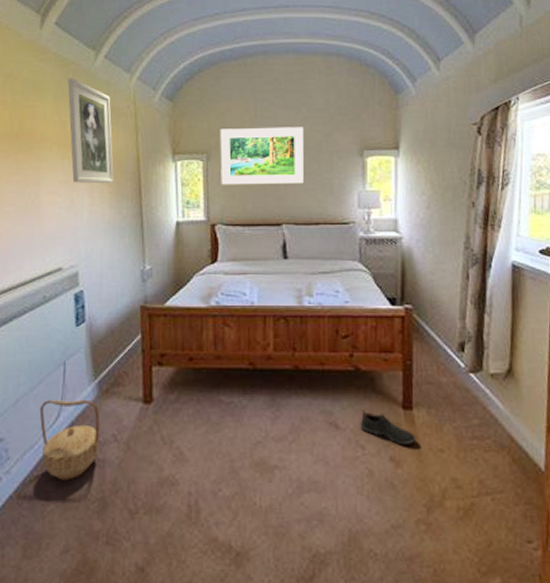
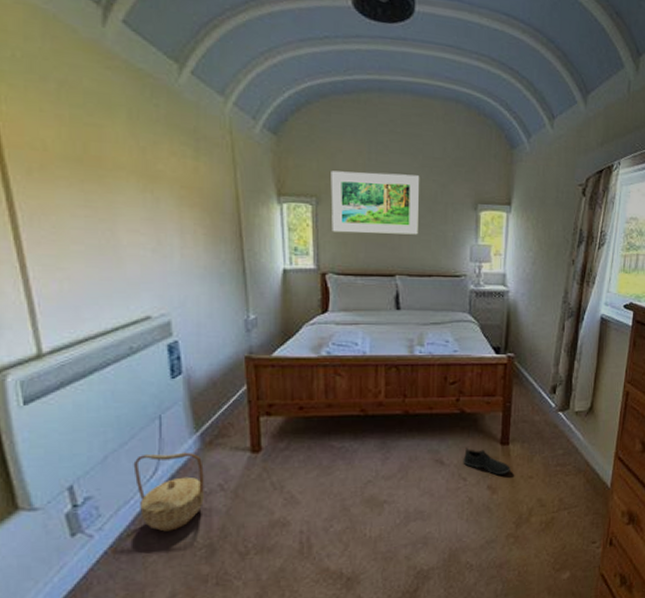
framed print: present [67,77,114,183] -> none [144,93,208,224]

